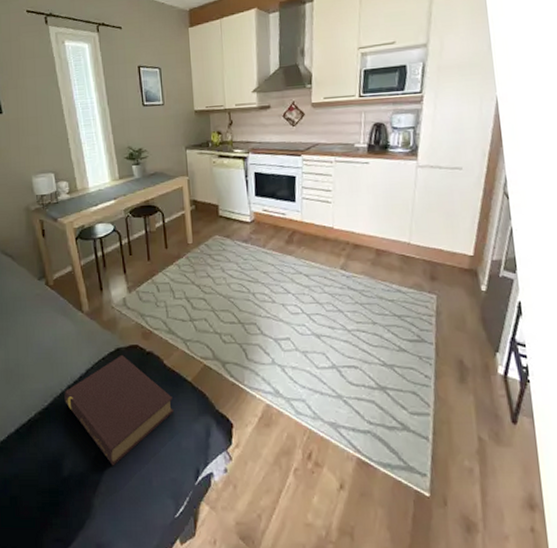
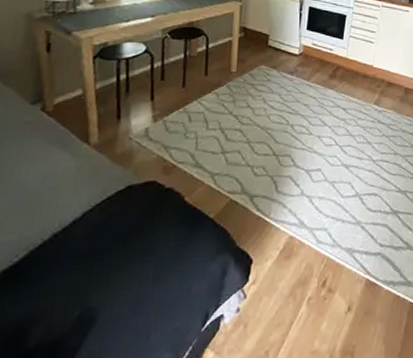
book: present [64,354,173,466] -> none [45,192,189,326]

